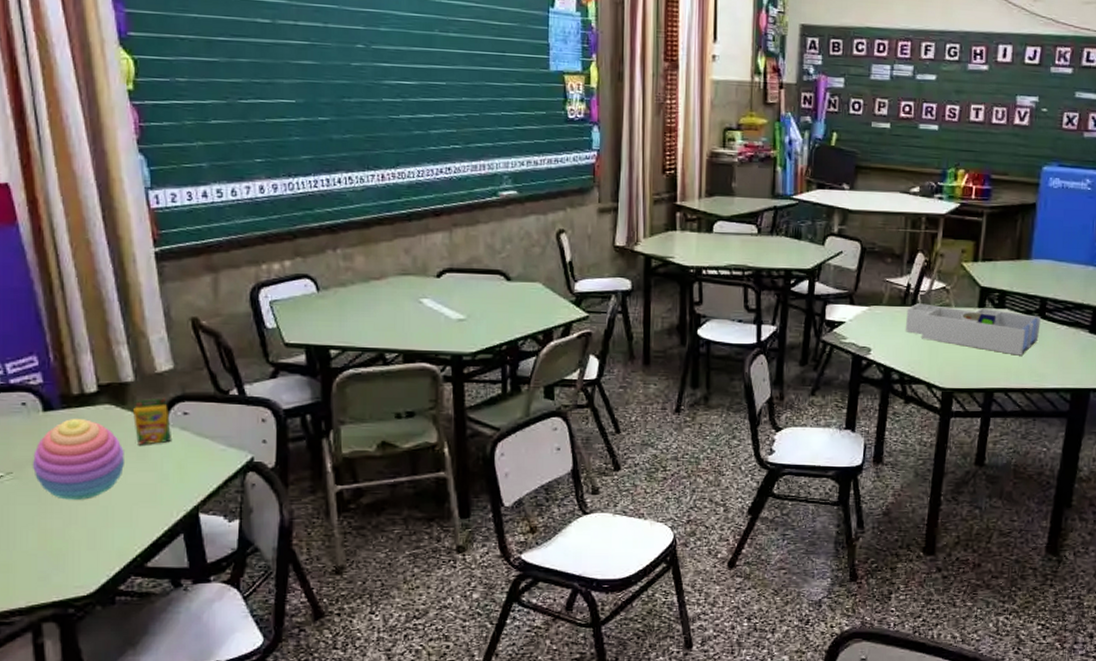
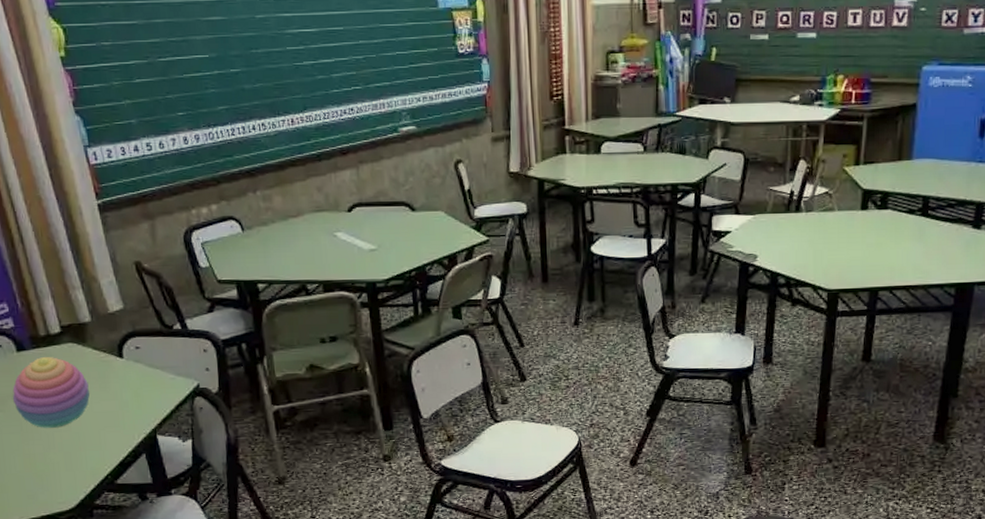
crayon box: present [133,398,171,445] -> none [92,335,127,378]
desk organizer: present [905,303,1041,356] -> none [789,209,924,254]

